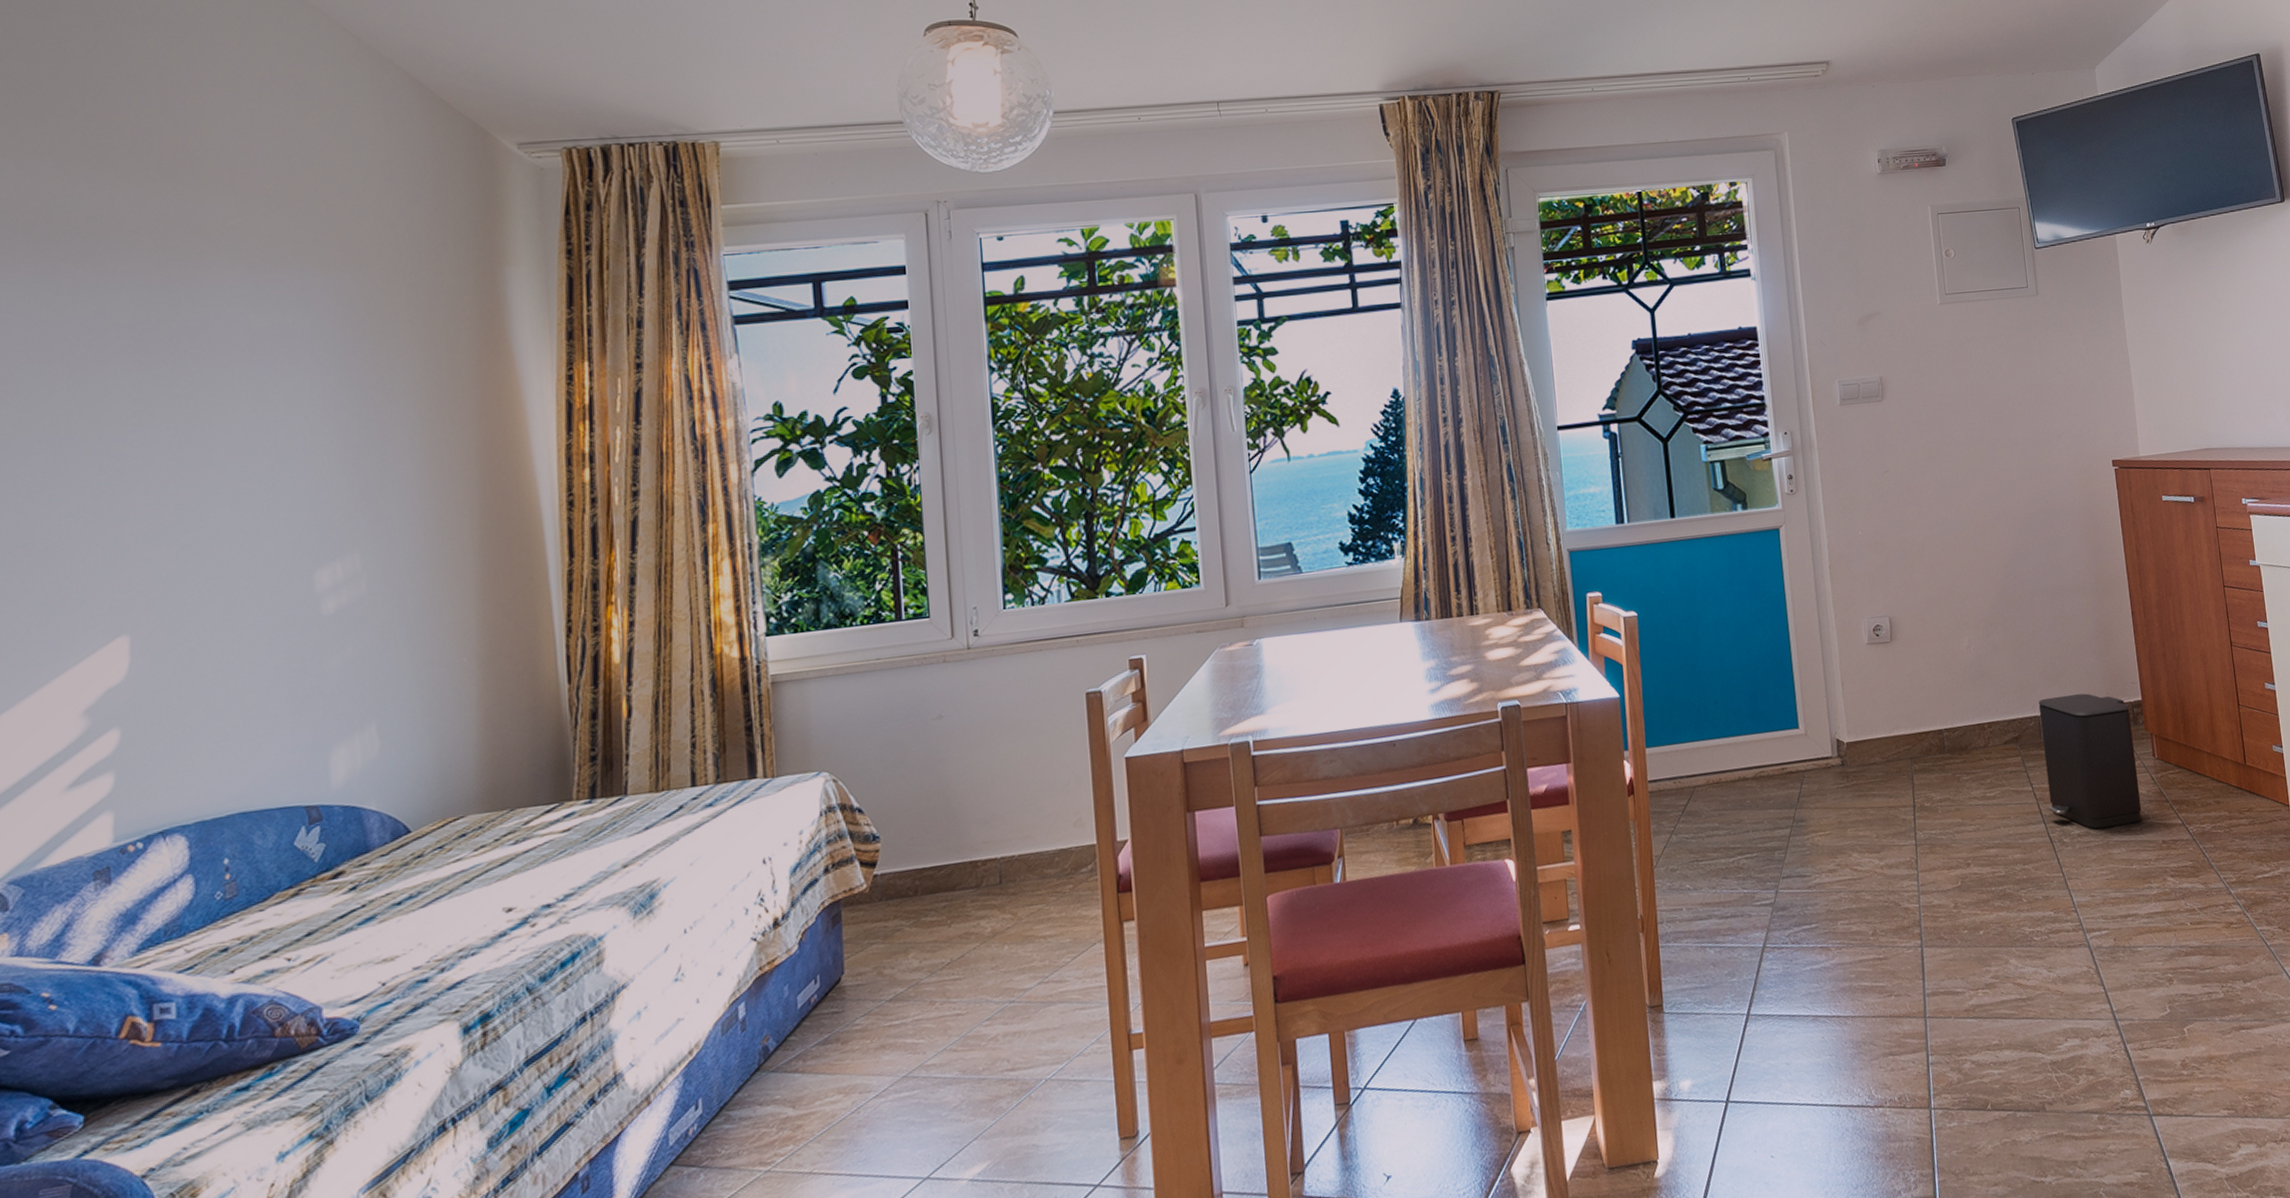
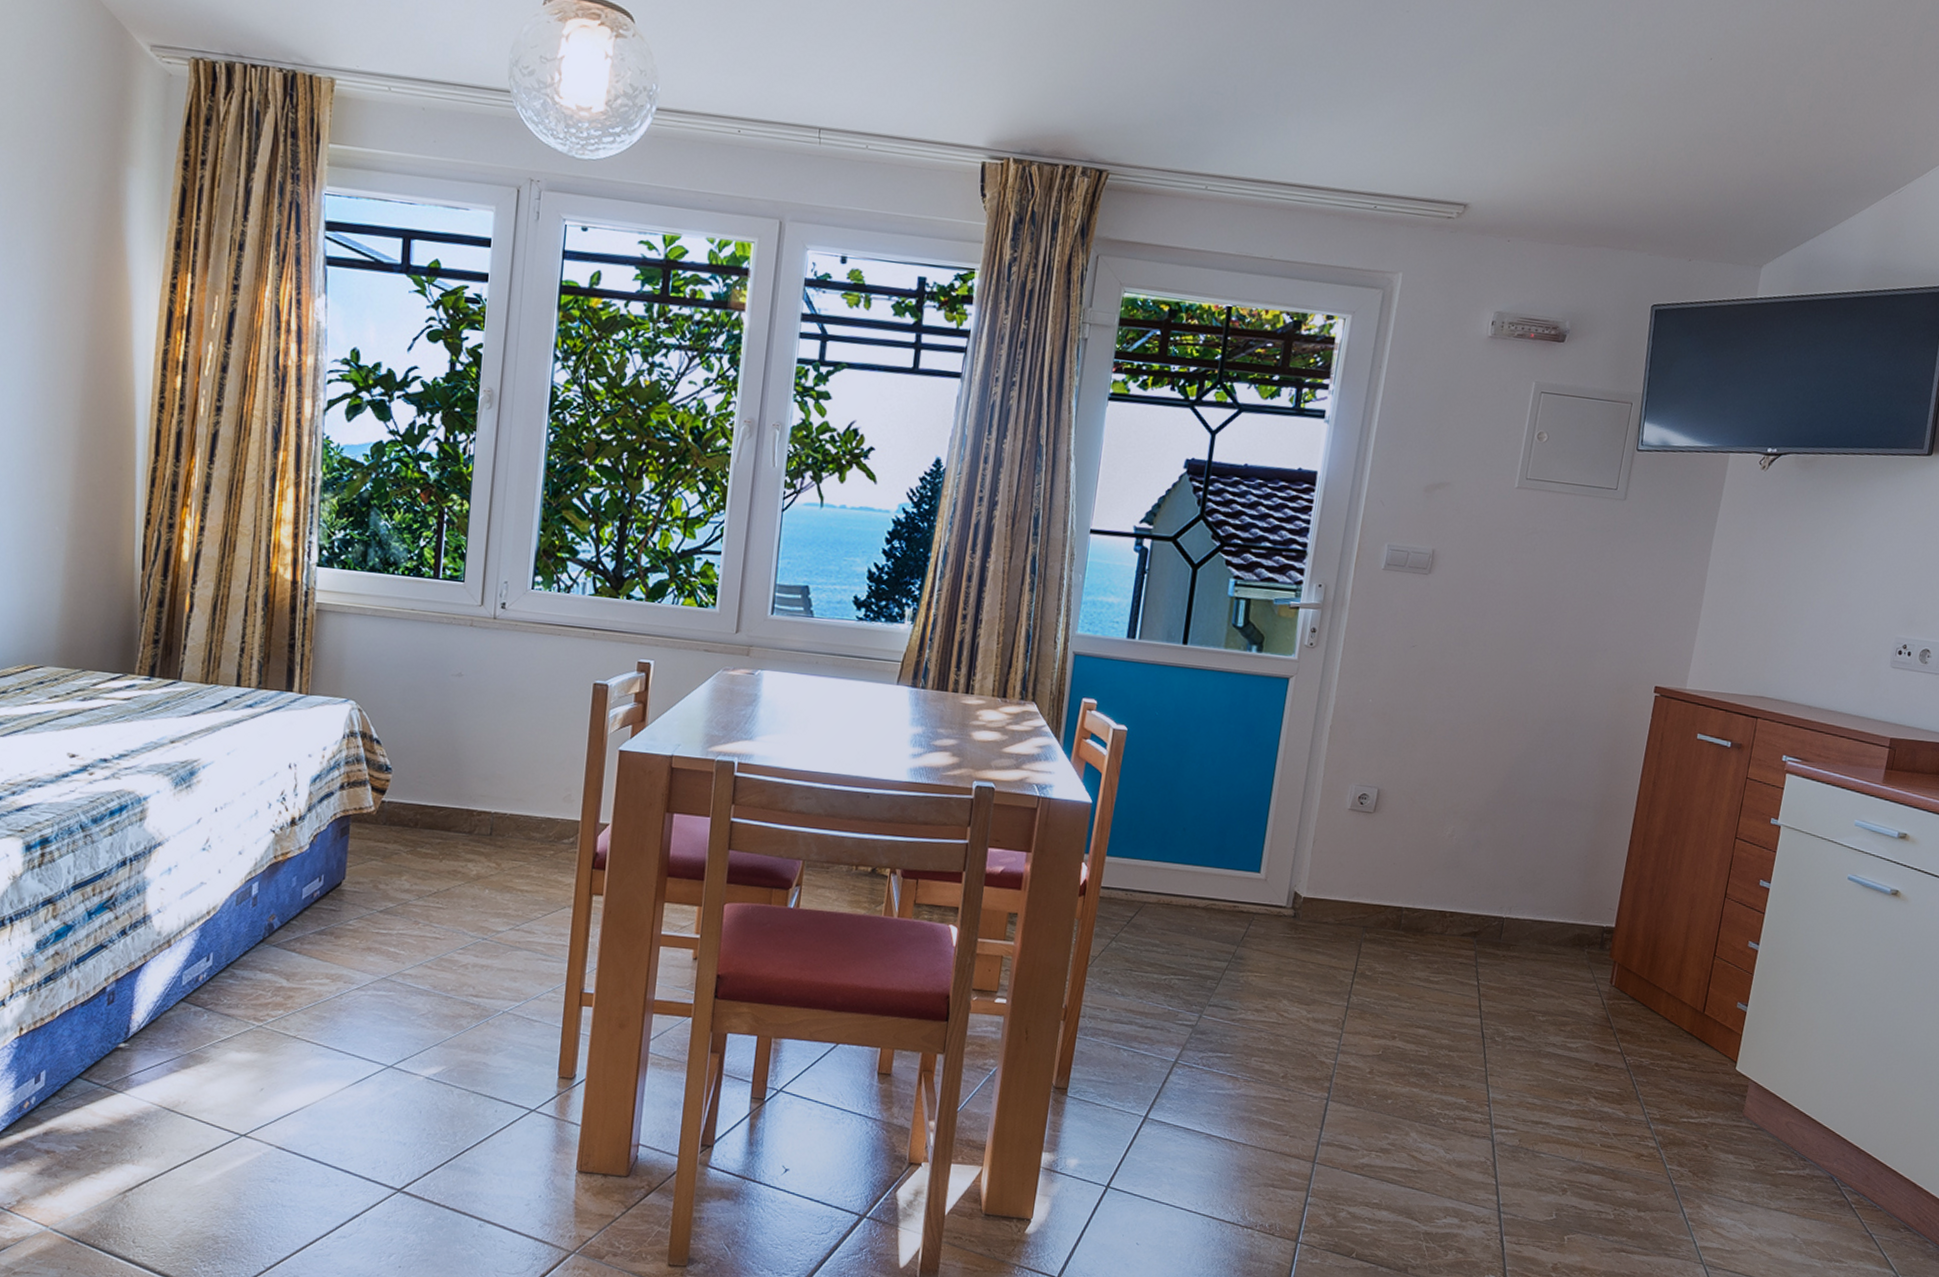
pedal bin: present [2038,693,2142,829] -> none [1488,902,1600,1040]

